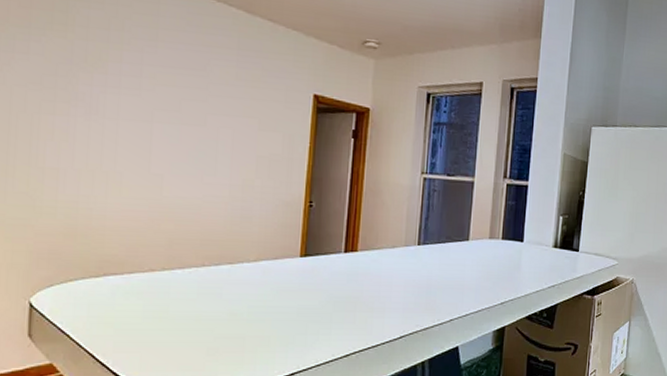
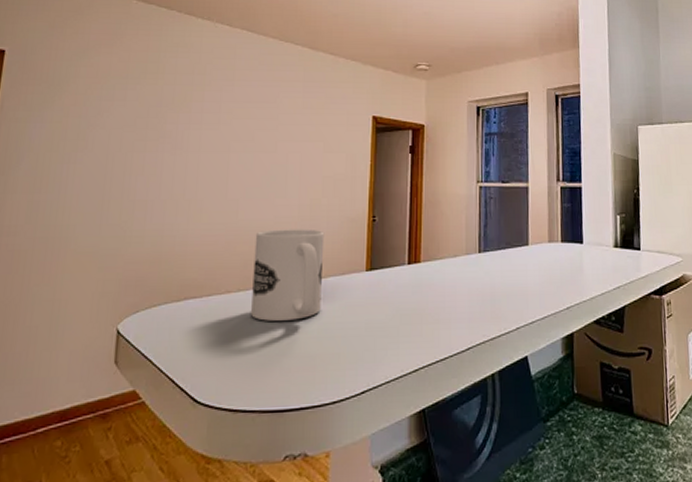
mug: none [177,208,257,302] -> present [251,229,325,321]

